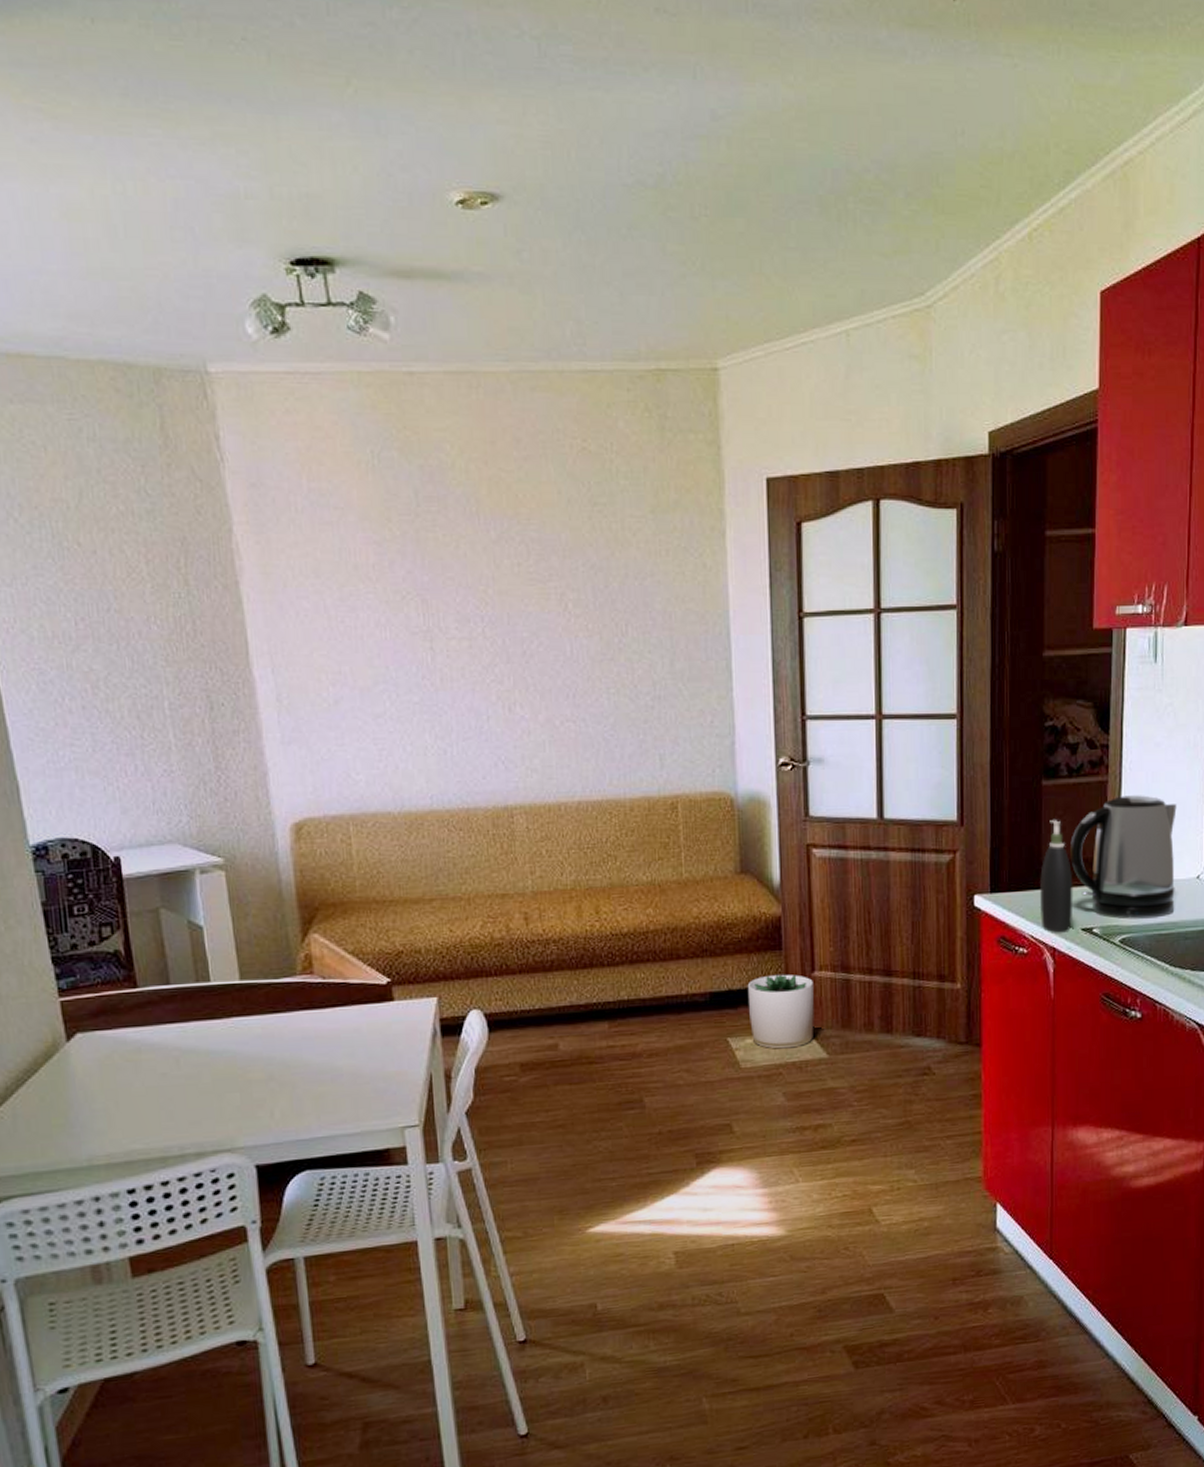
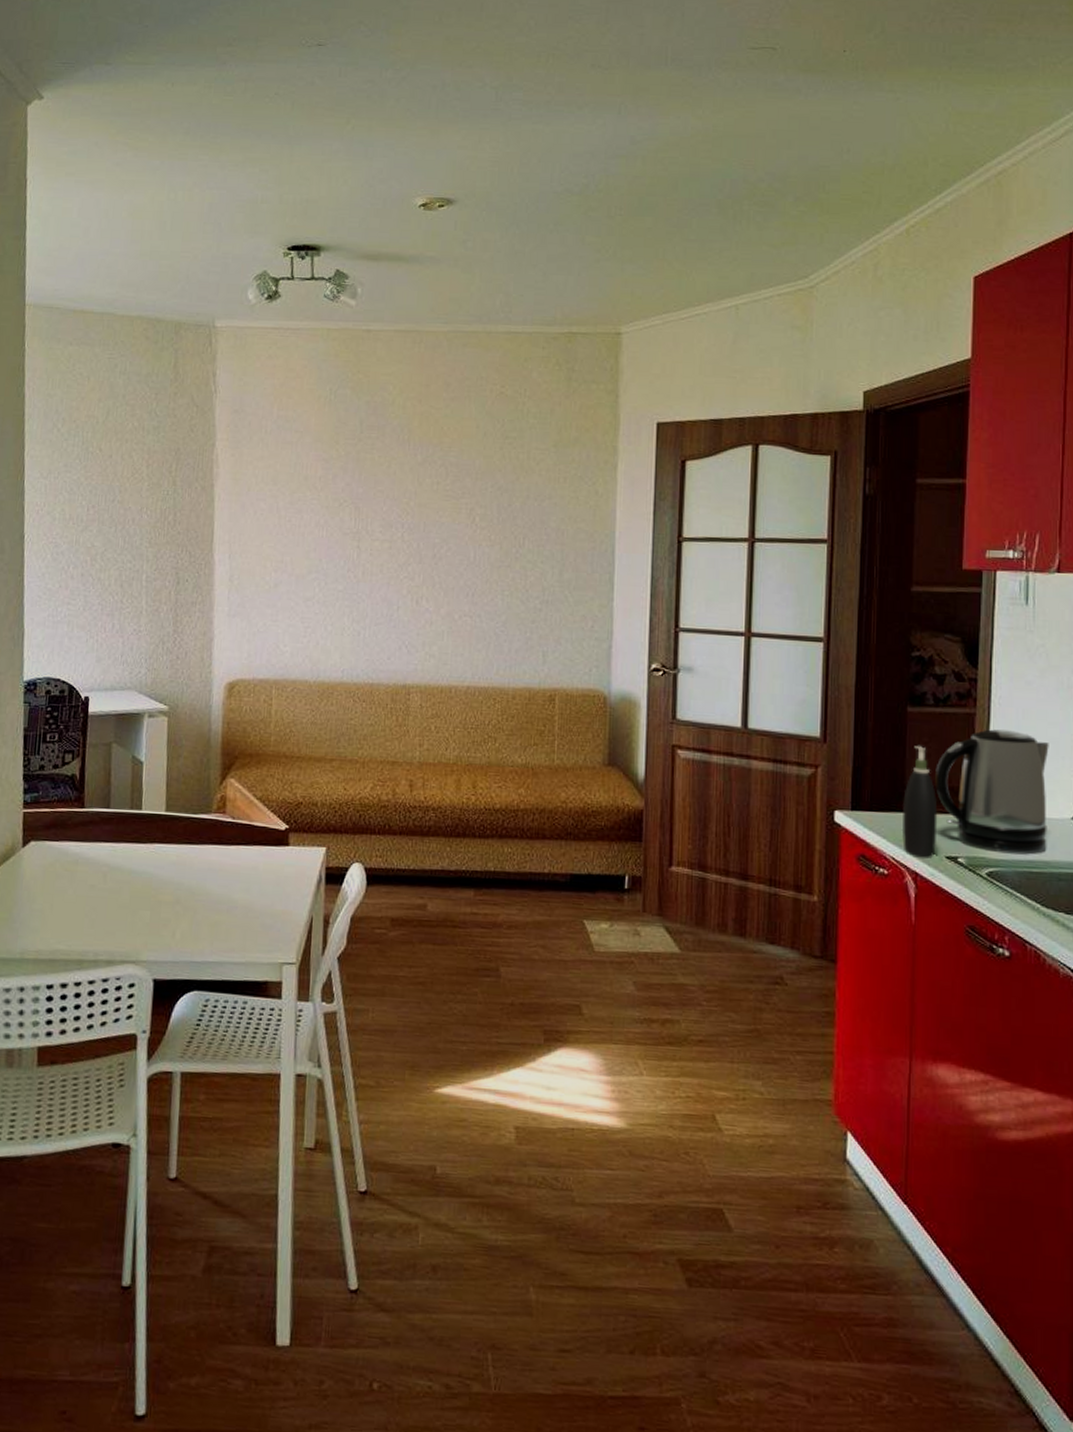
planter: present [747,974,814,1049] -> none [606,864,670,939]

